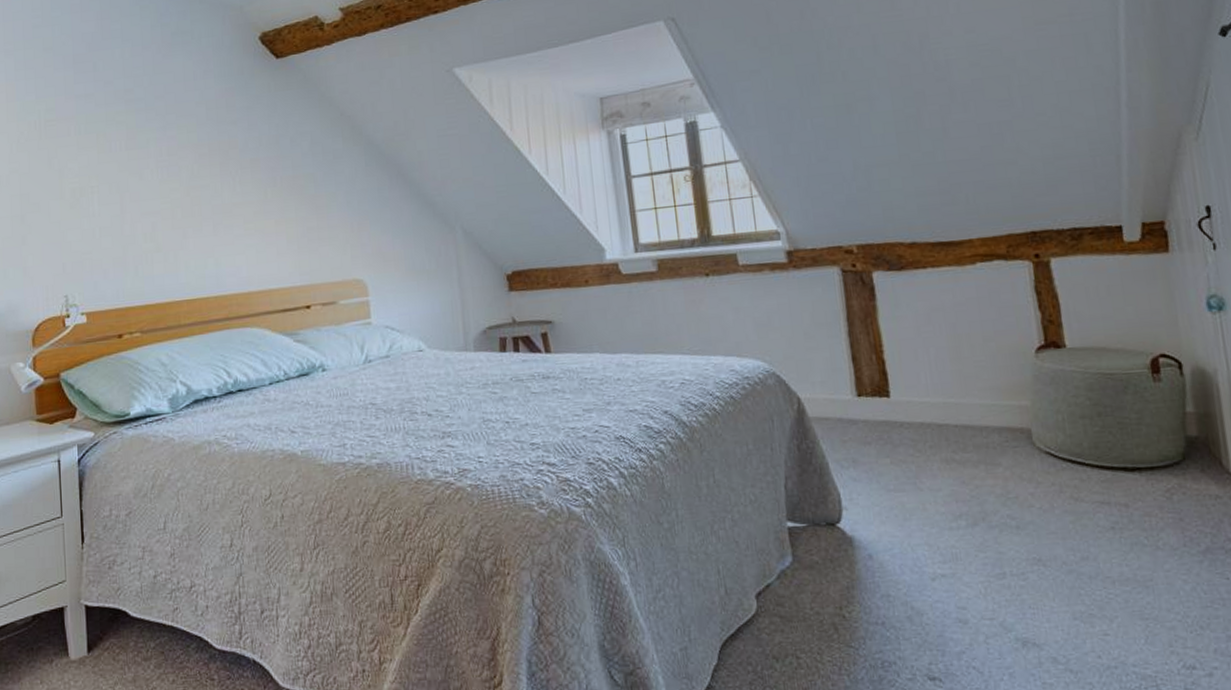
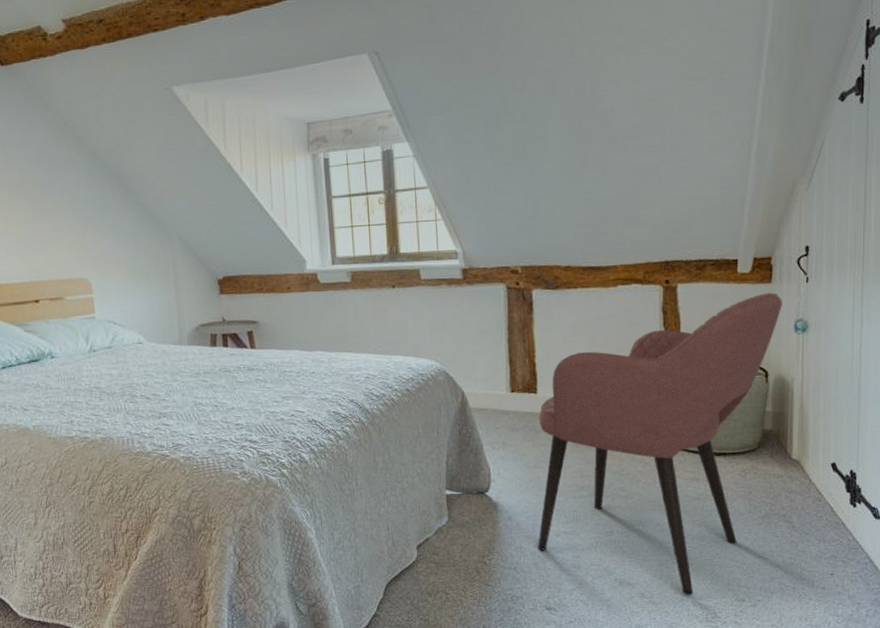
armchair: none [894,264,1188,661] -> present [538,293,782,595]

